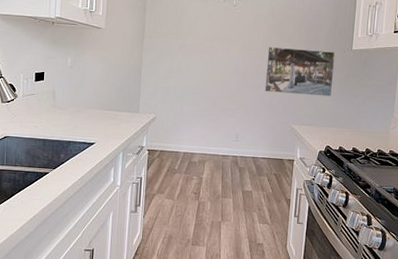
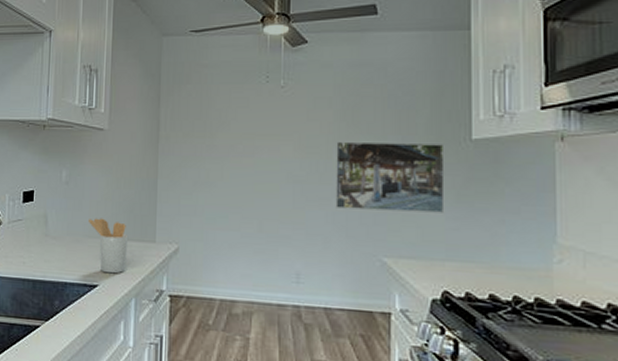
utensil holder: none [88,94,119,135] -> present [89,218,129,274]

